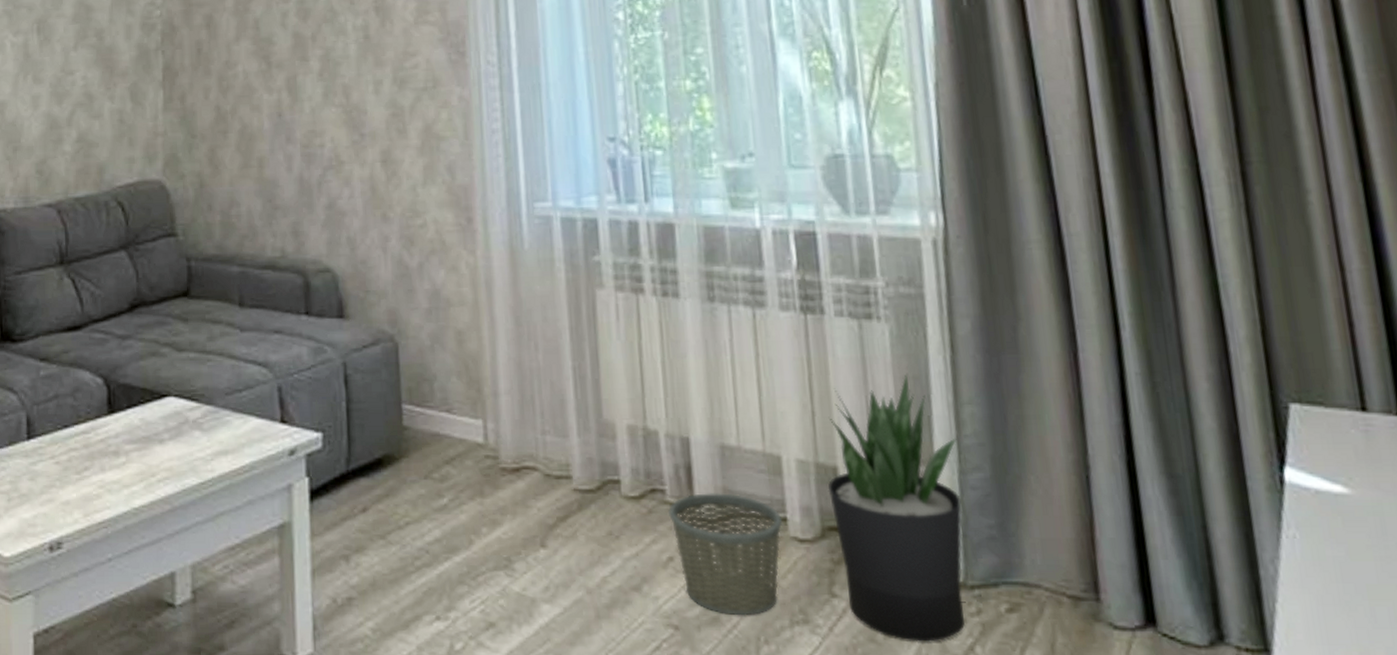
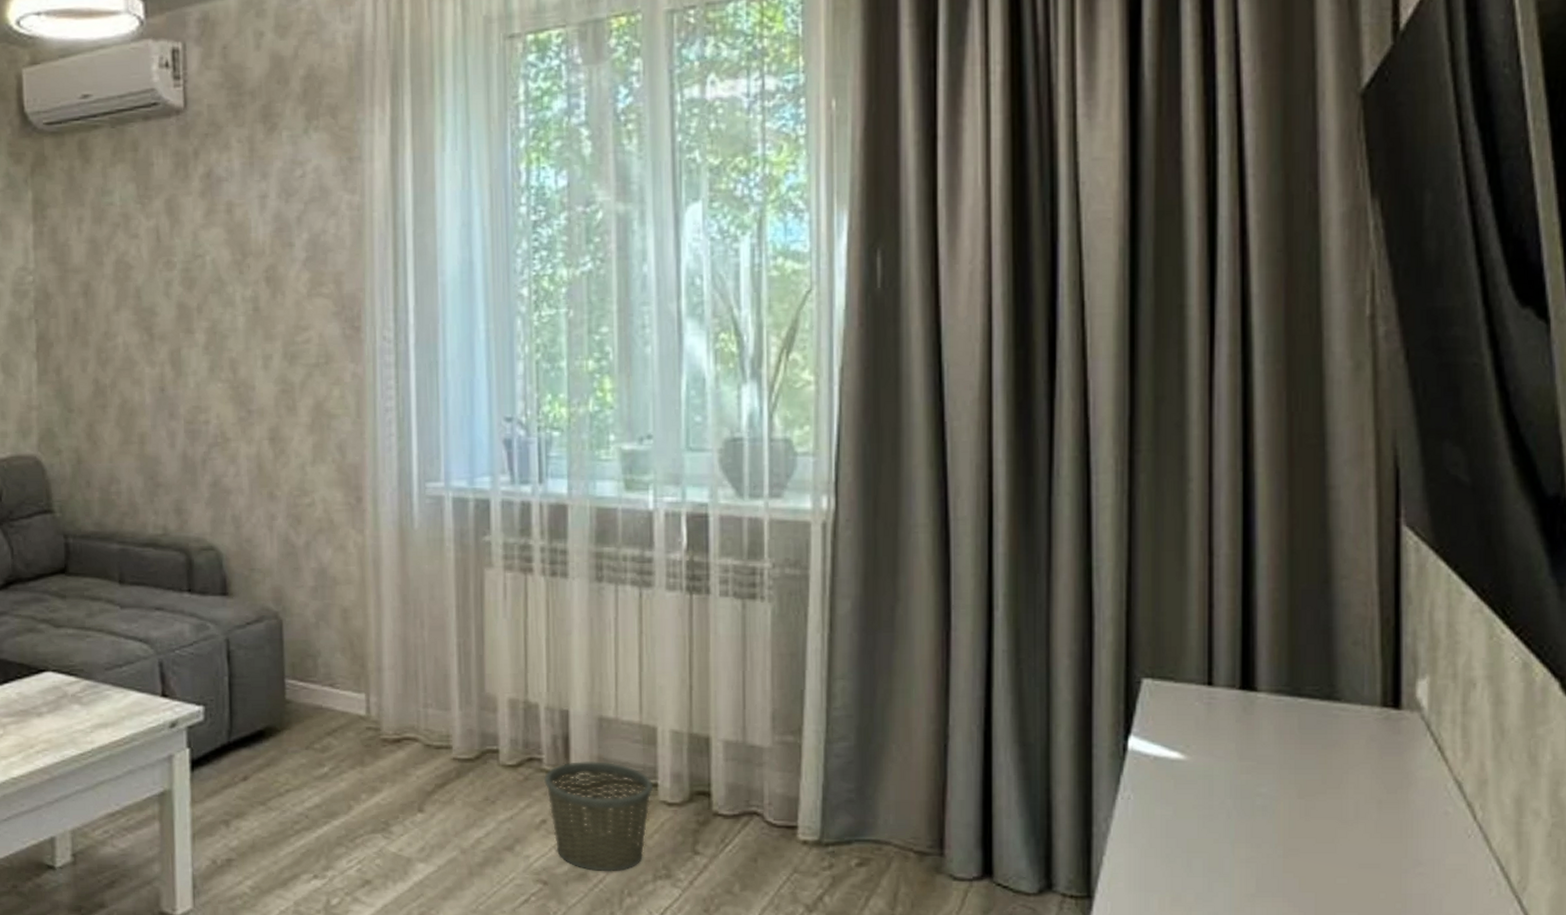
planter: present [828,373,965,642] -> none [699,650,826,893]

